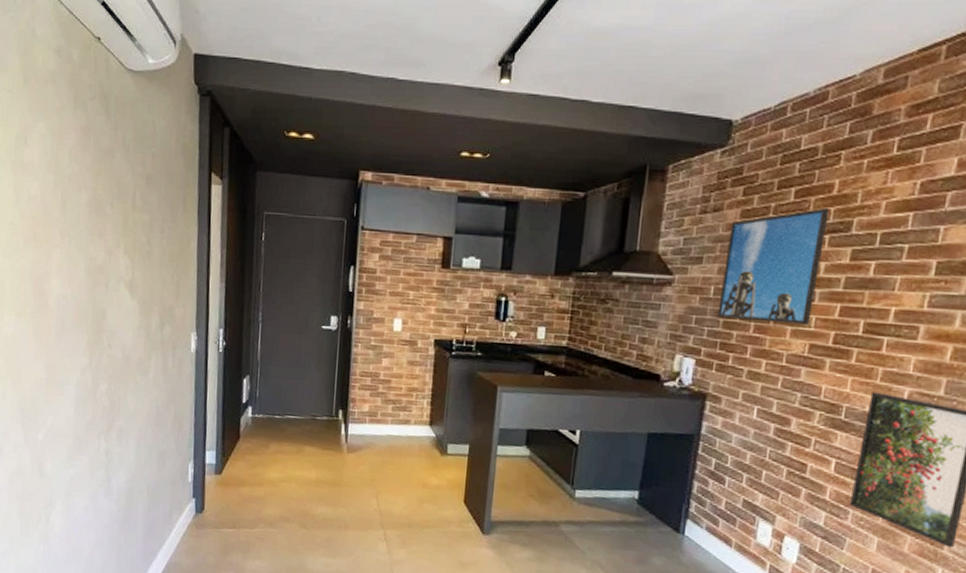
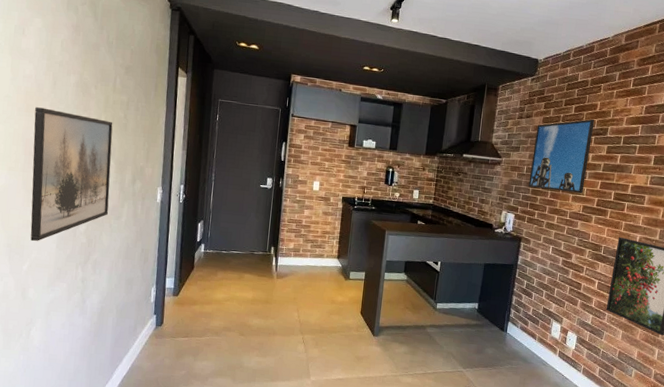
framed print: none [42,235,134,405] -> present [30,107,113,242]

